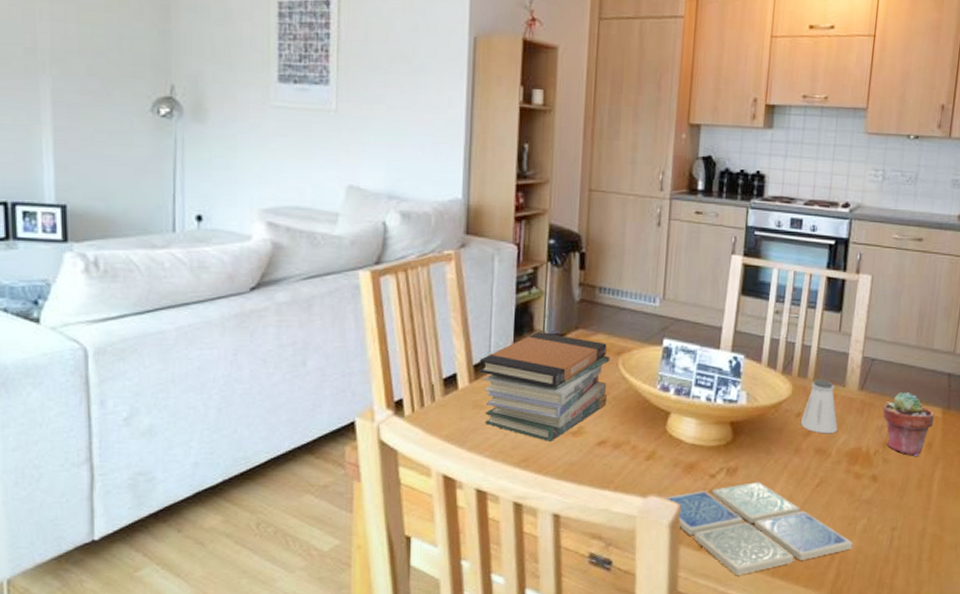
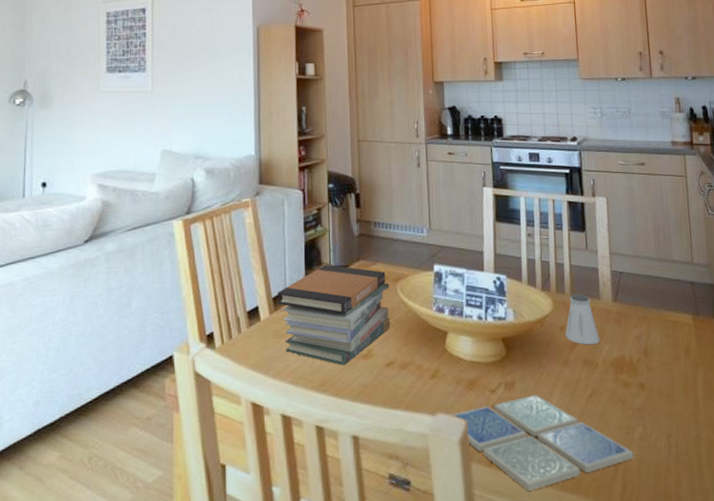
potted succulent: present [883,391,935,456] -> none [637,301,687,363]

